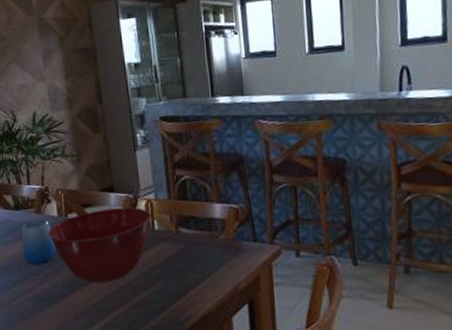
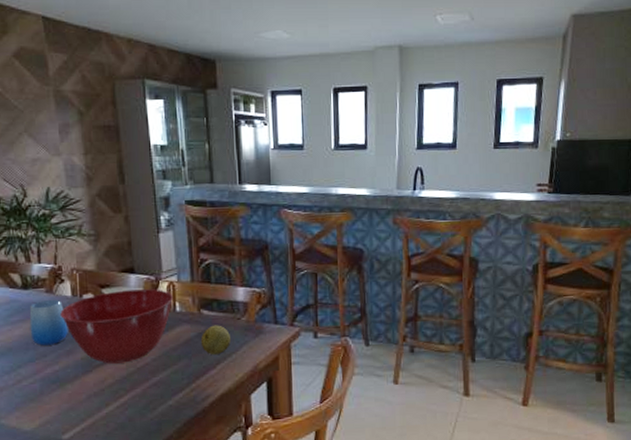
fruit: none [179,243,210,275] -> present [200,325,230,356]

